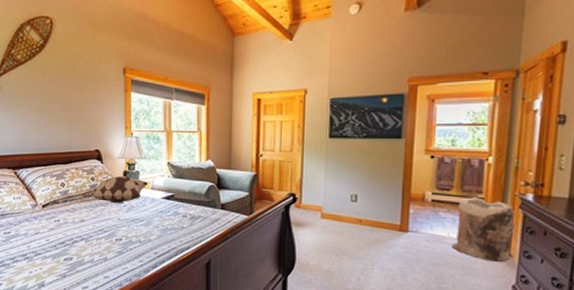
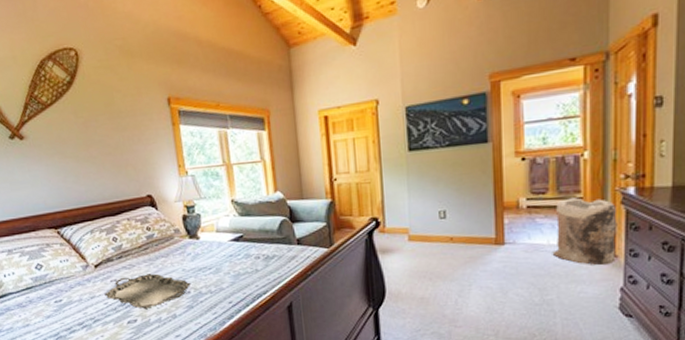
serving tray: none [48,218,124,249] -> present [104,273,191,309]
decorative pillow: present [82,175,148,203] -> none [139,220,212,253]

